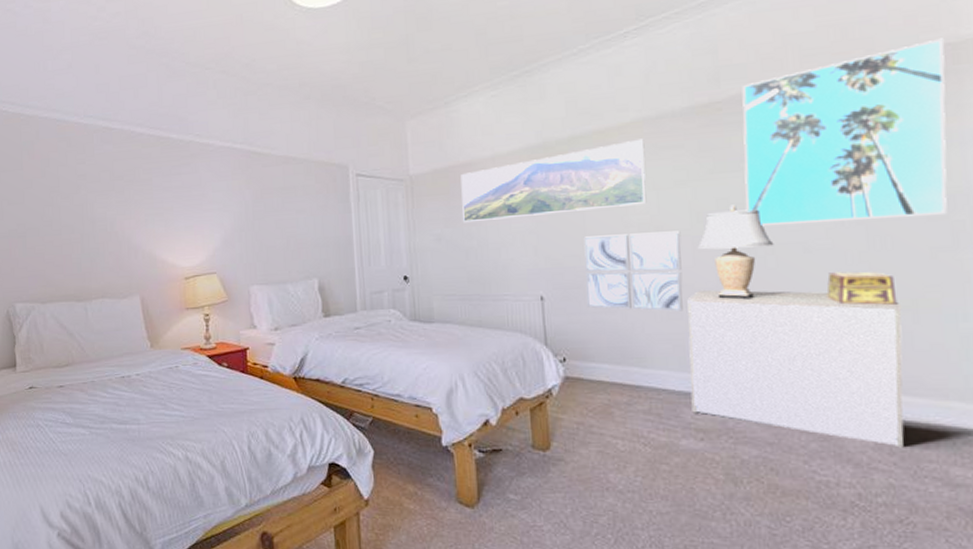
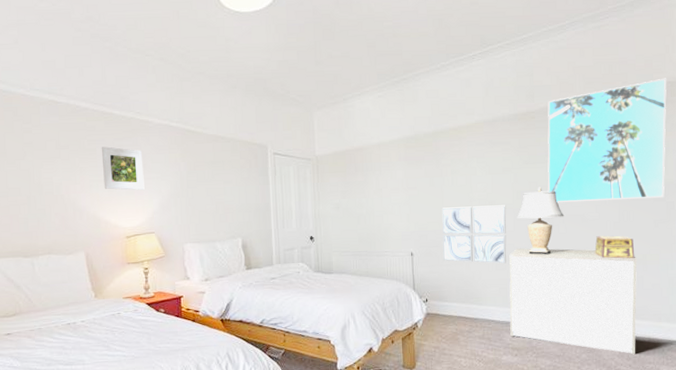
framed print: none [157,175,205,224] -> present [101,146,145,190]
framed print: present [460,138,647,223] -> none [354,136,485,195]

